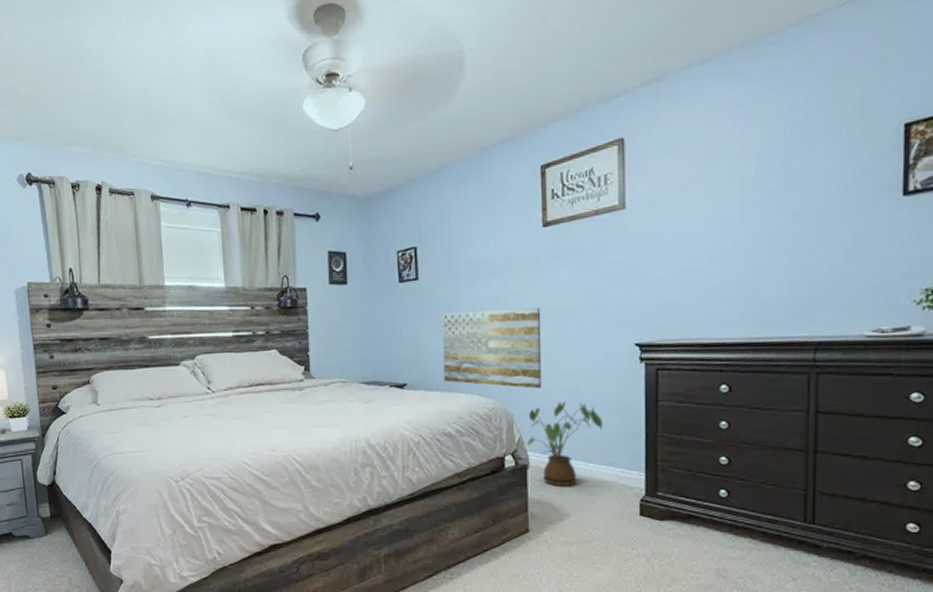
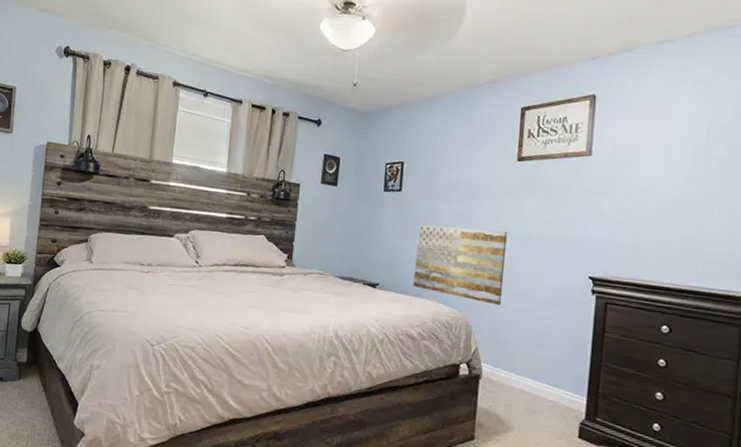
house plant: present [527,402,603,486] -> none [482,320,553,401]

